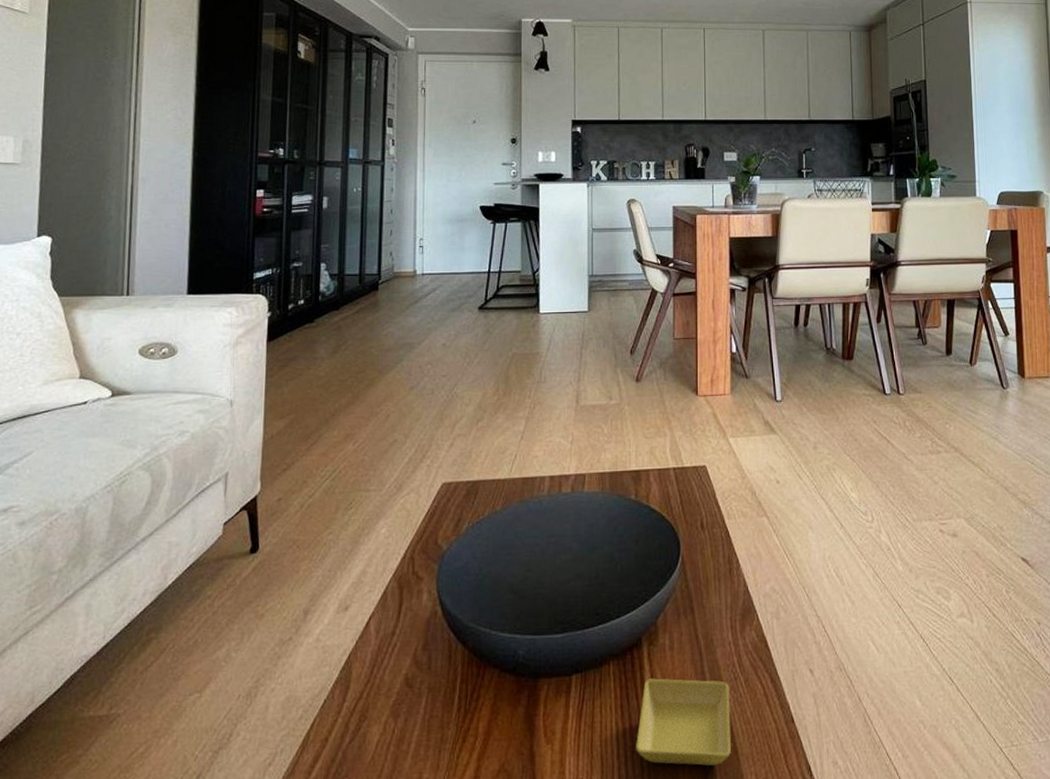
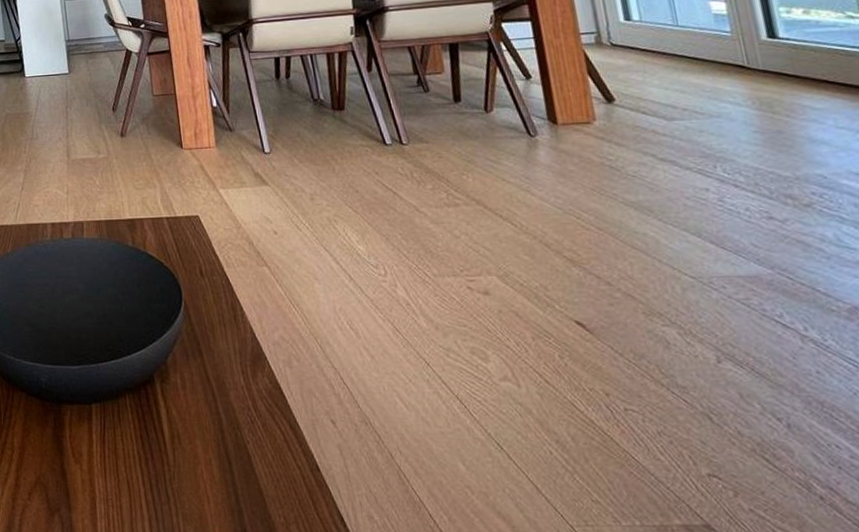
saucer: present [636,678,731,766] -> none [159,414,256,503]

